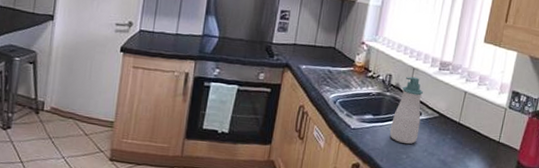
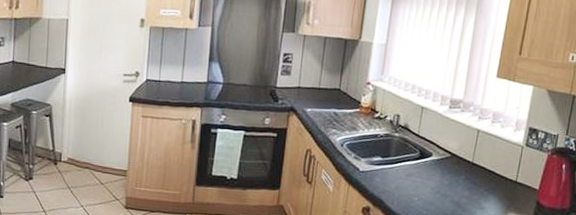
soap bottle: present [390,76,423,144] -> none [400,116,433,186]

